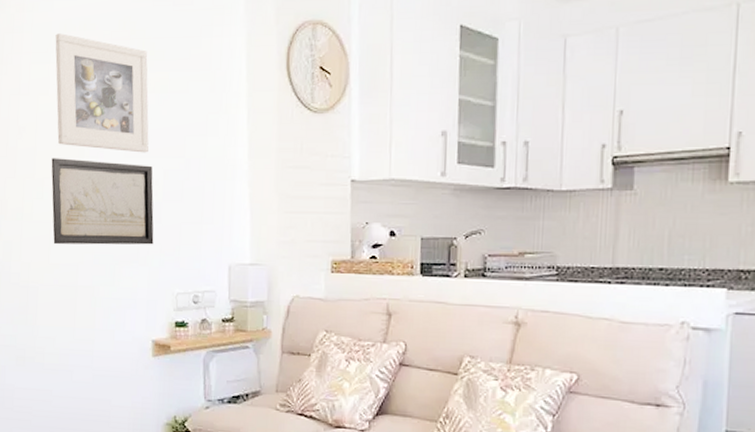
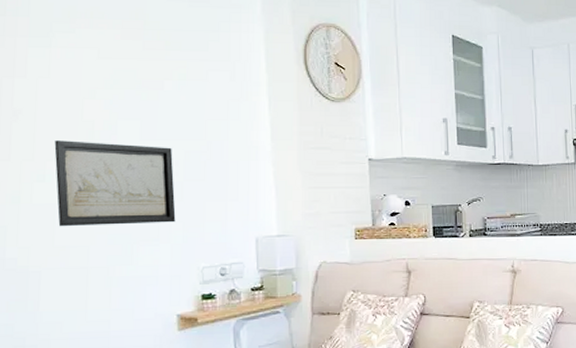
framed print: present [55,33,149,153] -> none [57,19,167,136]

